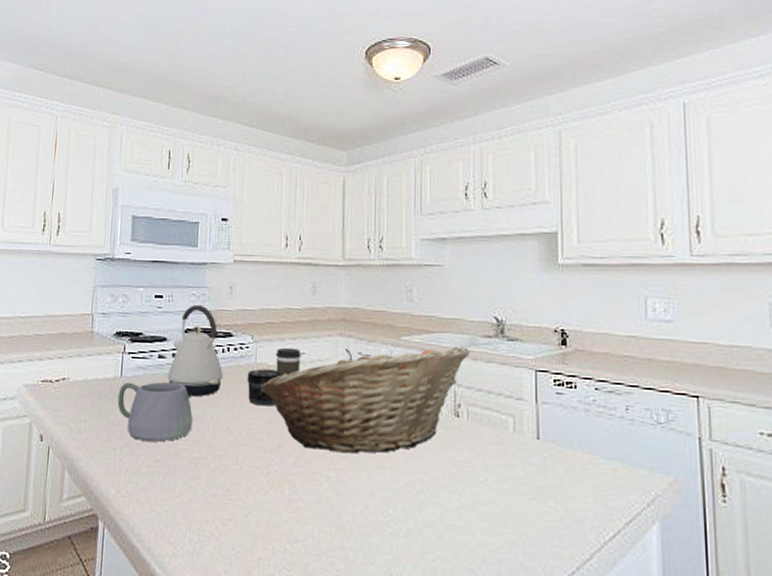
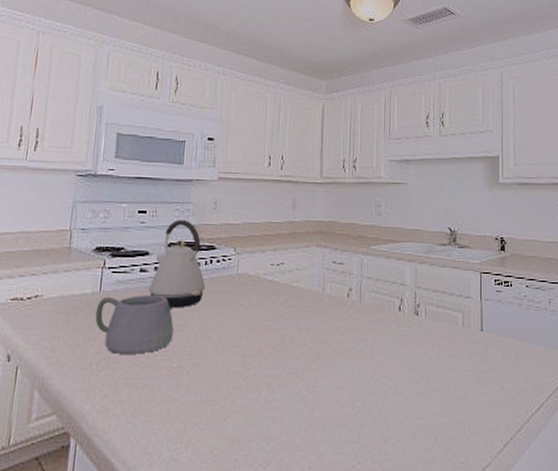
jar: present [247,368,283,406] -> none [228,279,263,314]
fruit basket: present [260,345,470,453] -> none [241,253,429,354]
coffee cup: present [276,347,302,375] -> none [256,258,281,284]

